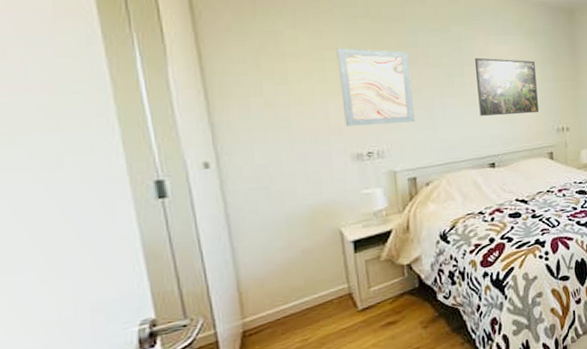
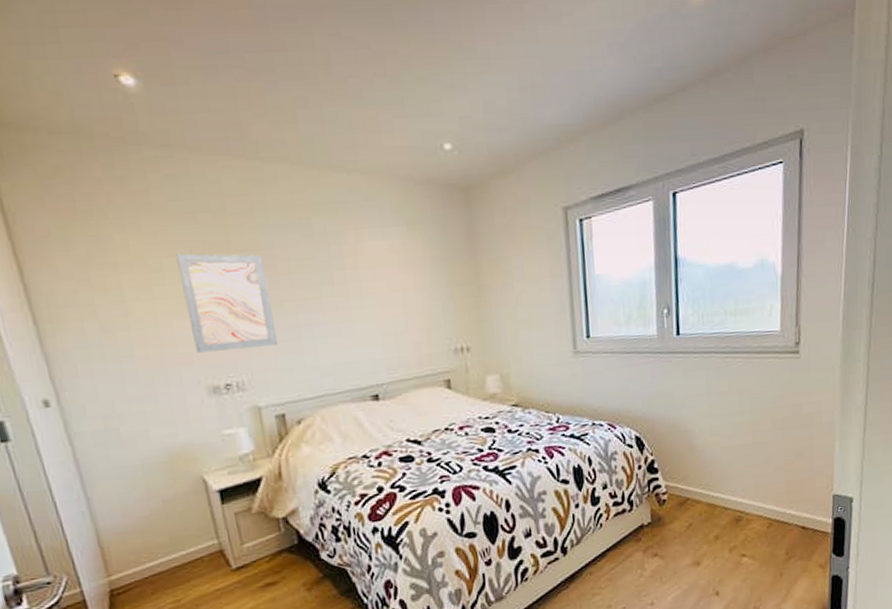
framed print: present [474,57,539,116] -> none [345,258,430,335]

